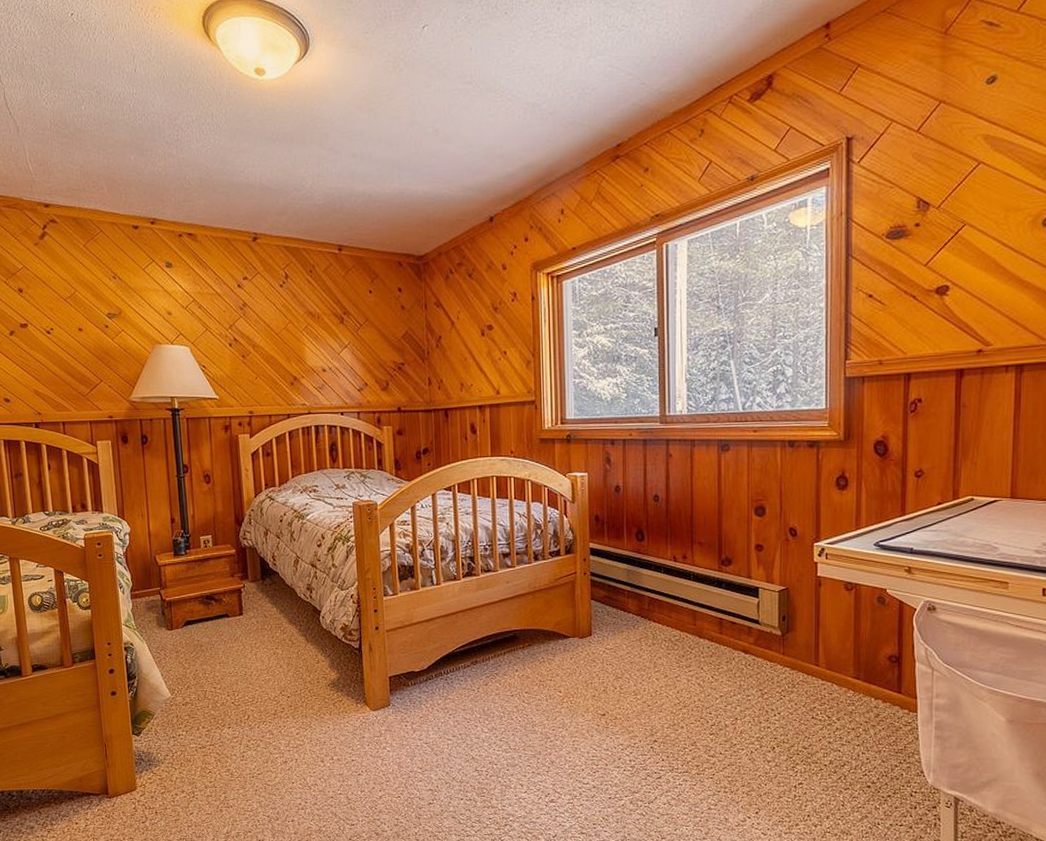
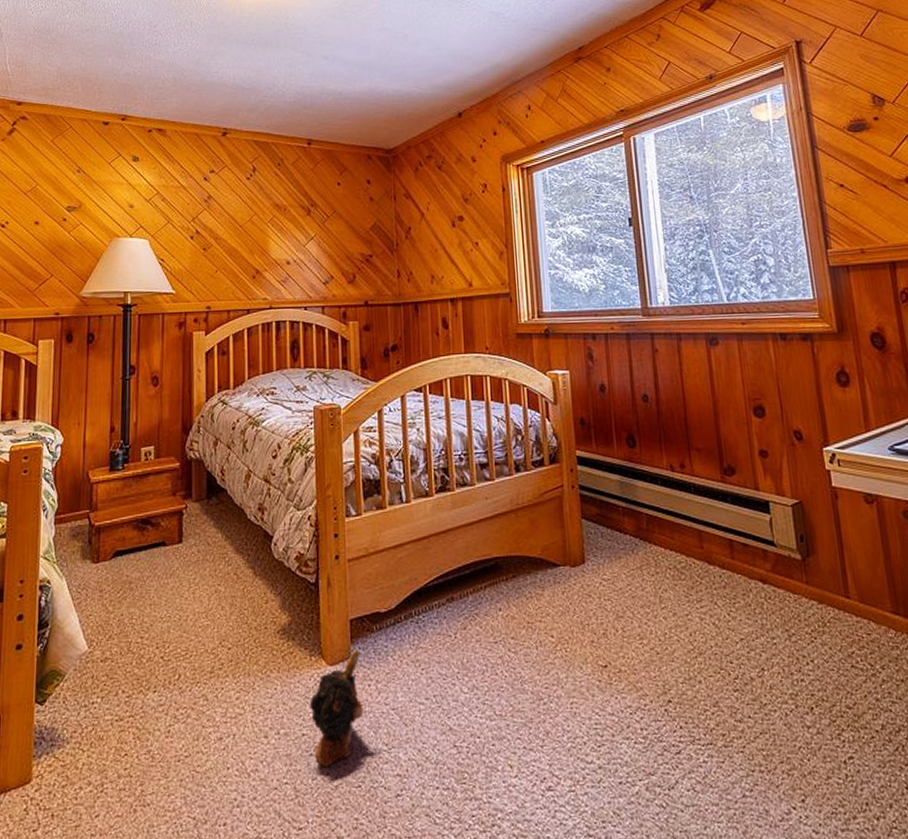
plush toy: none [357,700,402,782] -> present [309,650,364,766]

